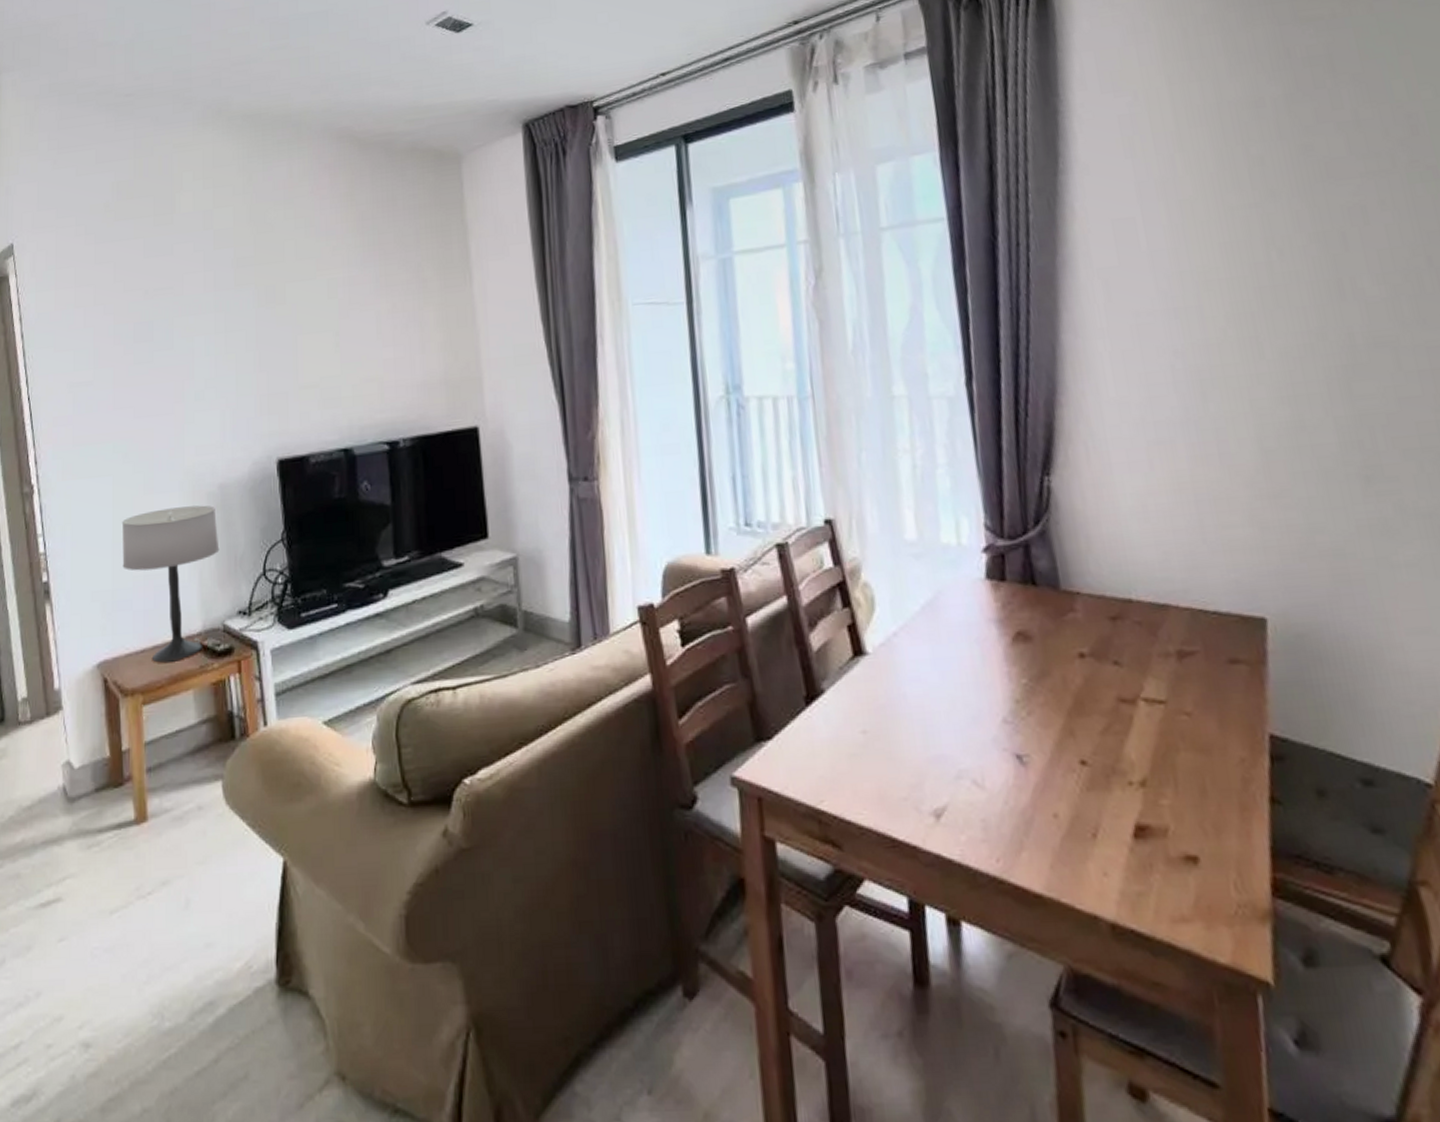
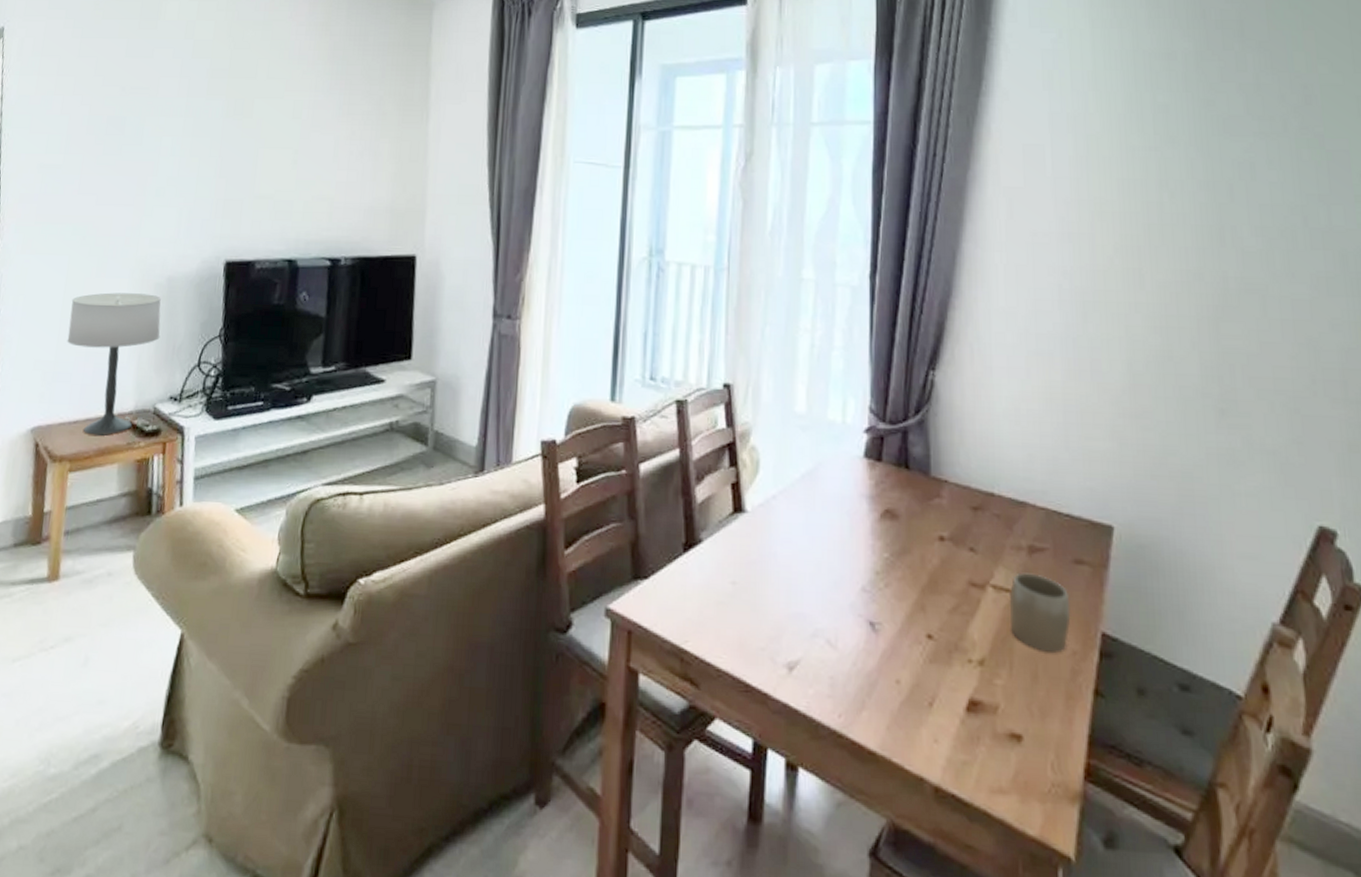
mug: none [1163,680,1234,763] -> present [1010,572,1071,652]

